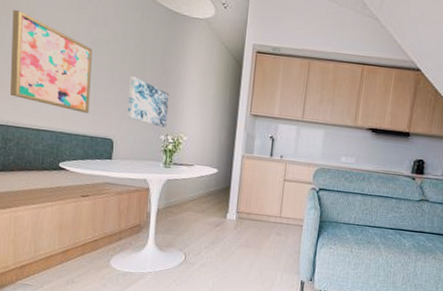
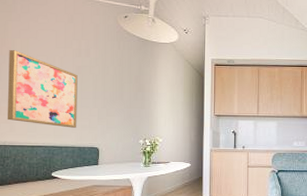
wall art: present [127,76,170,128] -> none [109,94,145,133]

